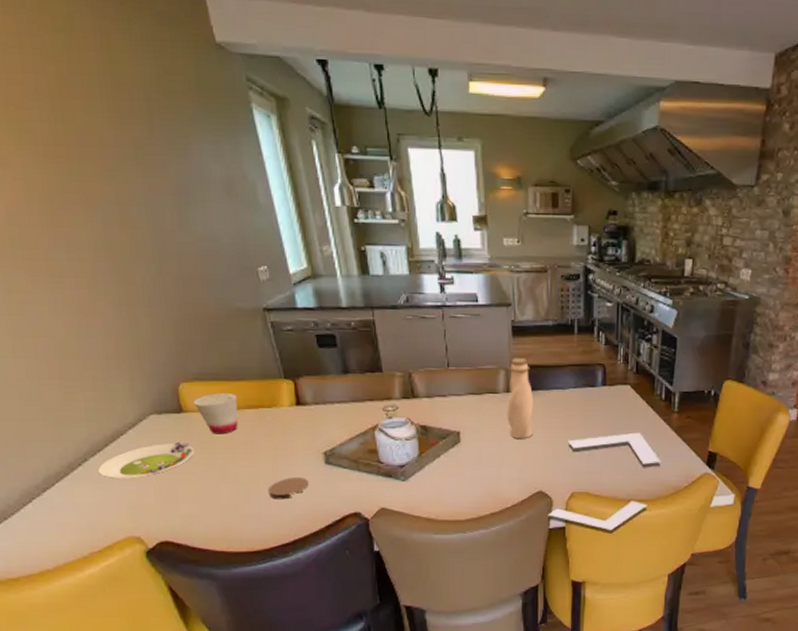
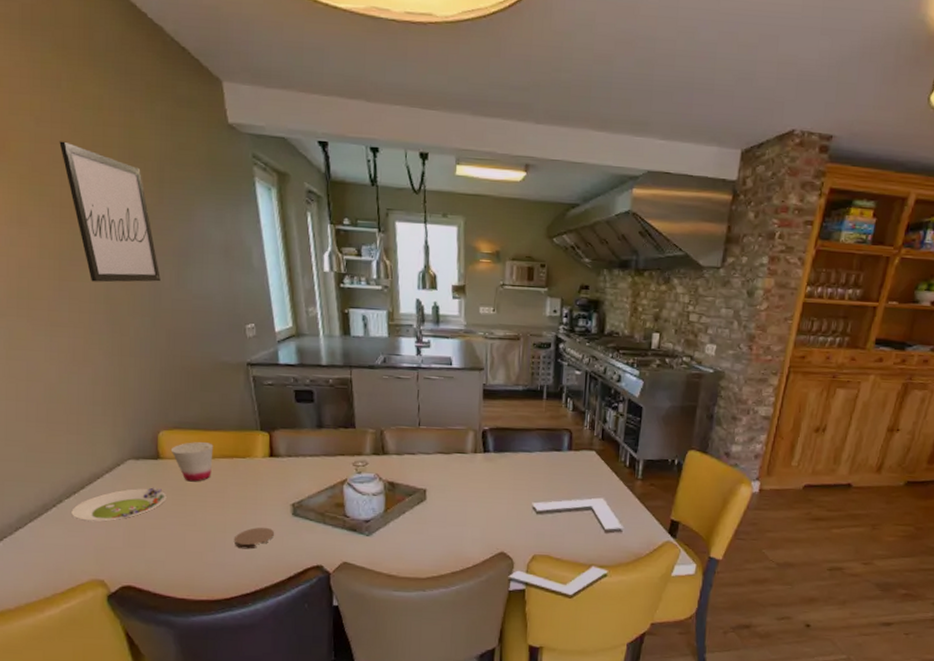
wall art: none [32,69,162,227] -> present [59,141,161,283]
water bottle: present [507,358,534,439] -> none [473,420,501,500]

